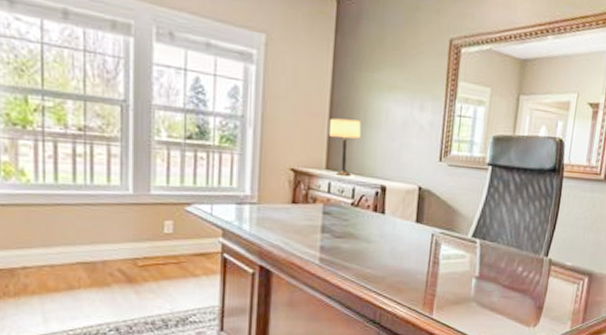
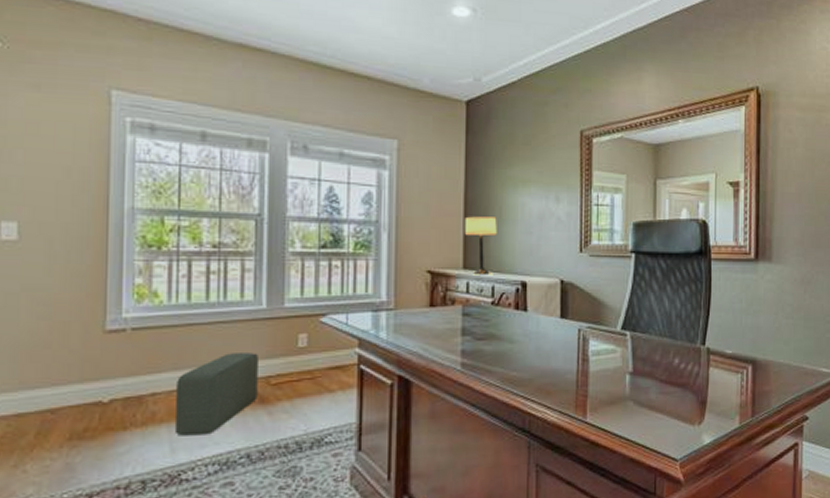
pouf: none [47,234,125,308] -> present [176,353,258,436]

